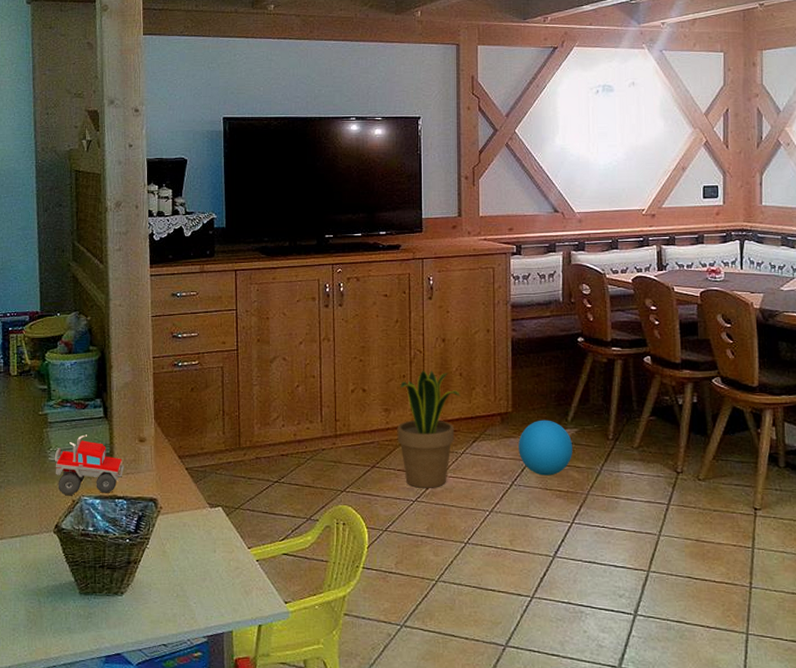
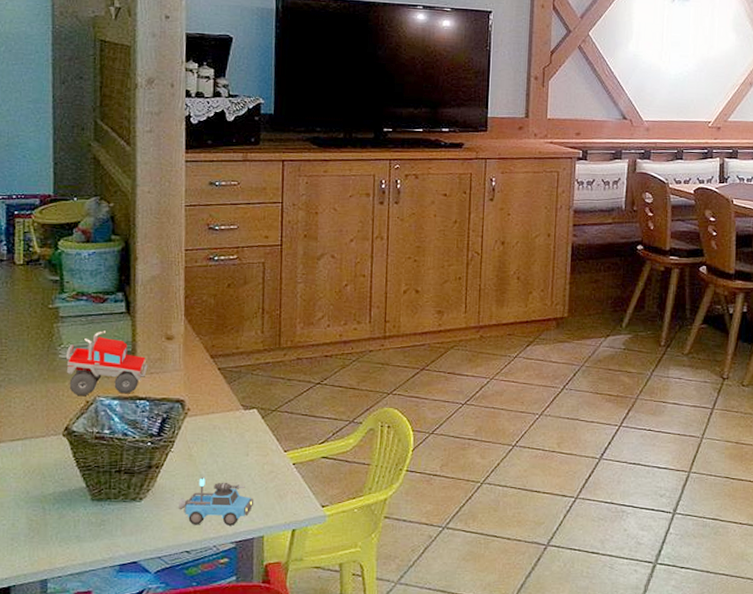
toy car: none [155,572,223,620] -> present [179,476,254,526]
potted plant: present [397,370,460,488] -> none [449,273,517,391]
ball: present [518,420,573,476] -> none [572,325,626,381]

